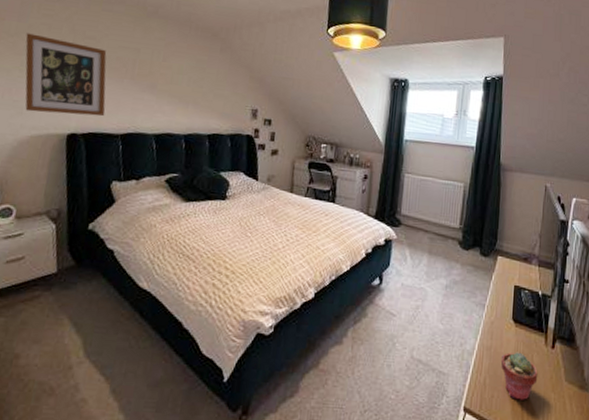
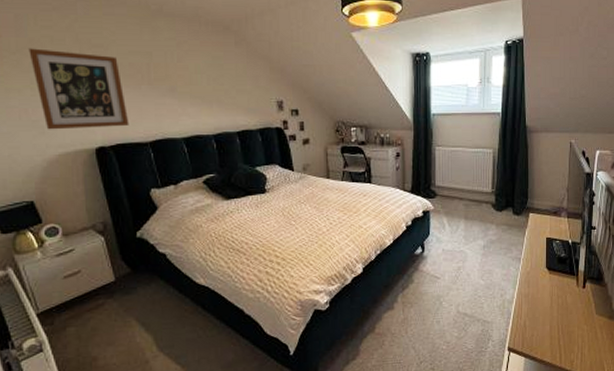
potted succulent: present [500,352,538,400] -> none [538,295,572,335]

